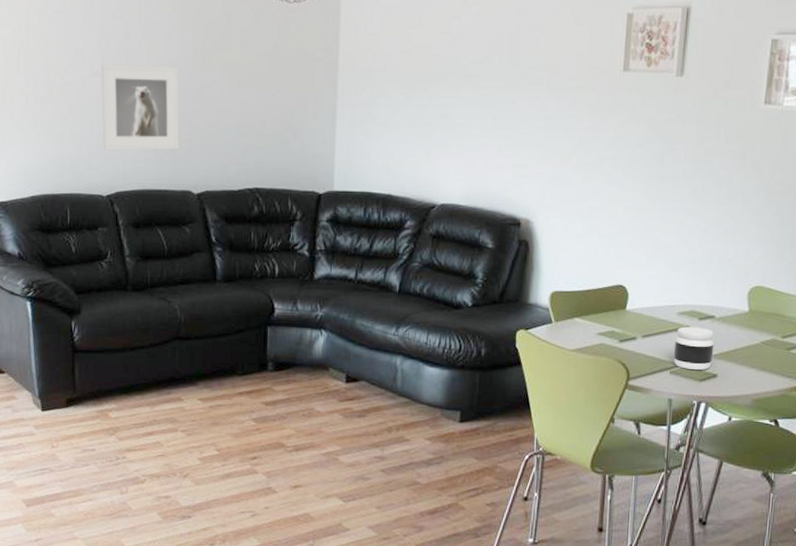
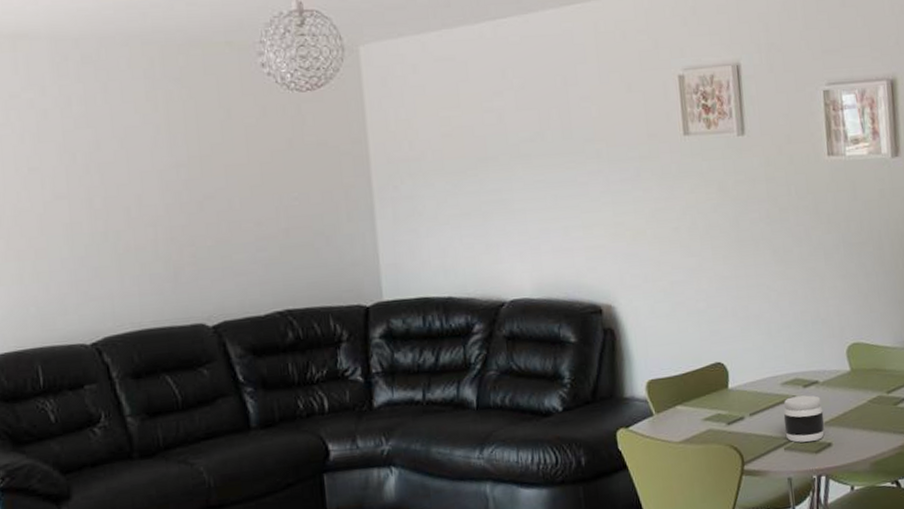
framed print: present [101,64,180,151] -> none [66,177,183,288]

